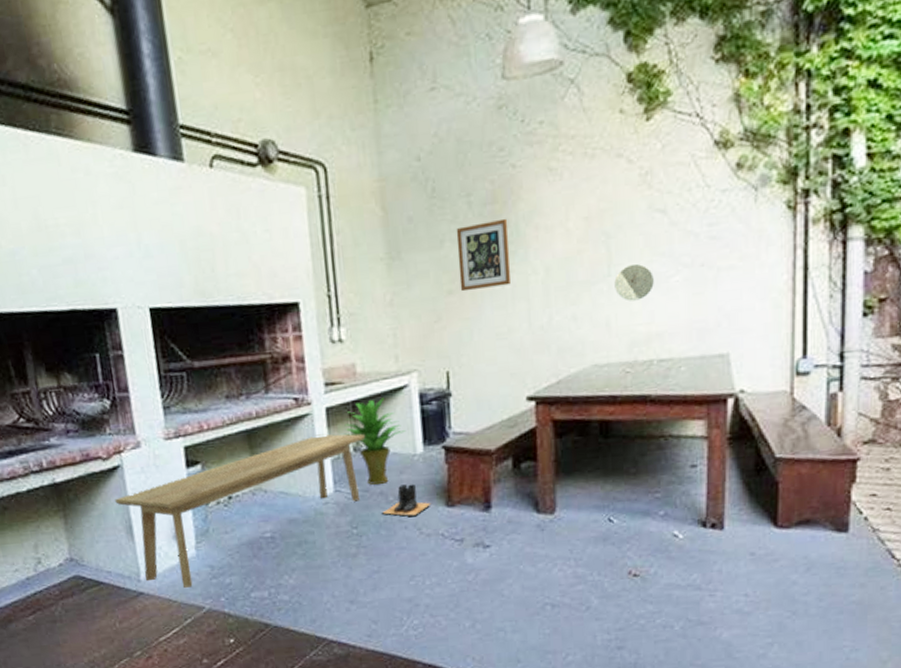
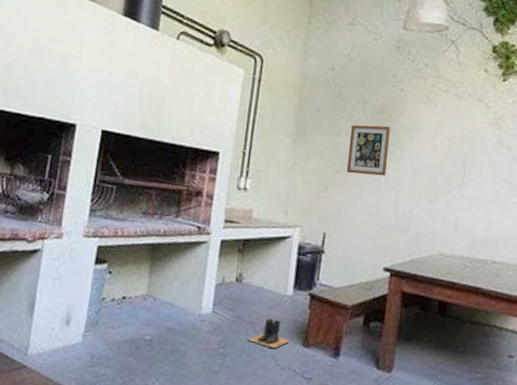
bench: present [115,434,365,589] -> none [27,260,247,371]
potted plant: present [344,398,406,485] -> none [231,242,282,315]
decorative plate: present [614,263,654,302] -> none [465,182,496,211]

